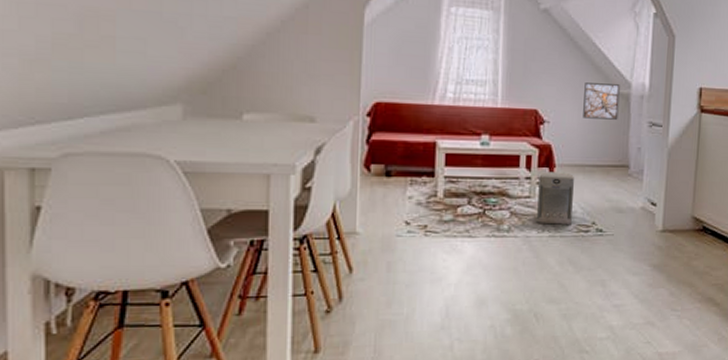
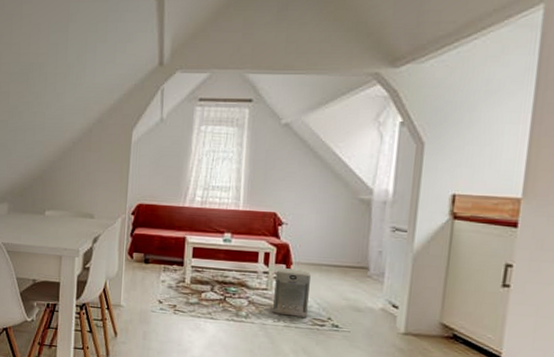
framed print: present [583,82,620,120] -> none [321,189,361,224]

